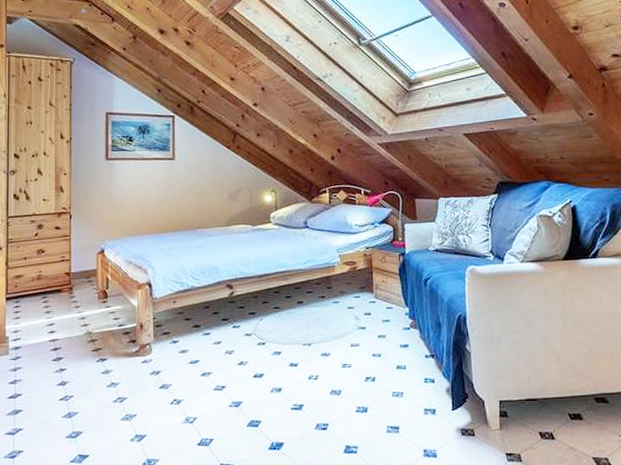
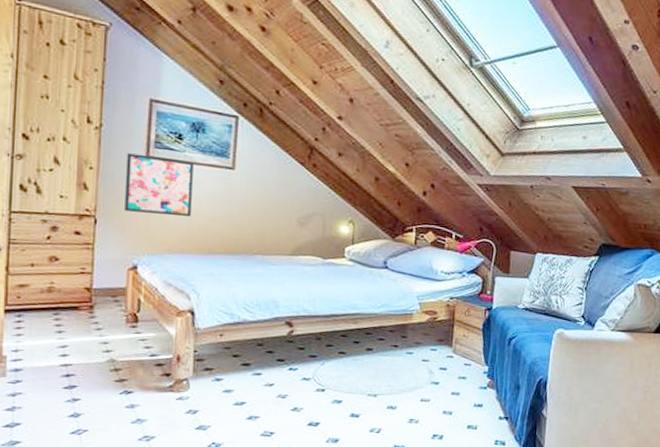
wall art: none [92,157,143,205] -> present [124,153,194,218]

